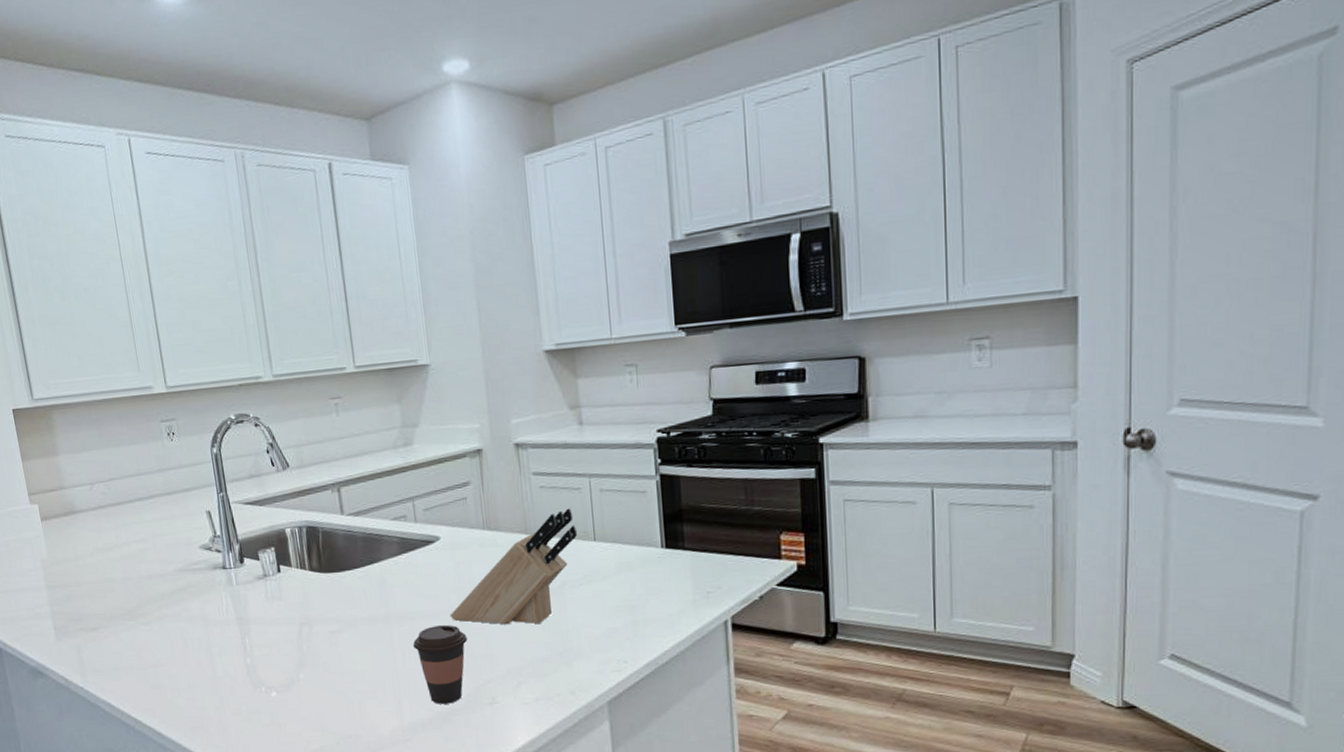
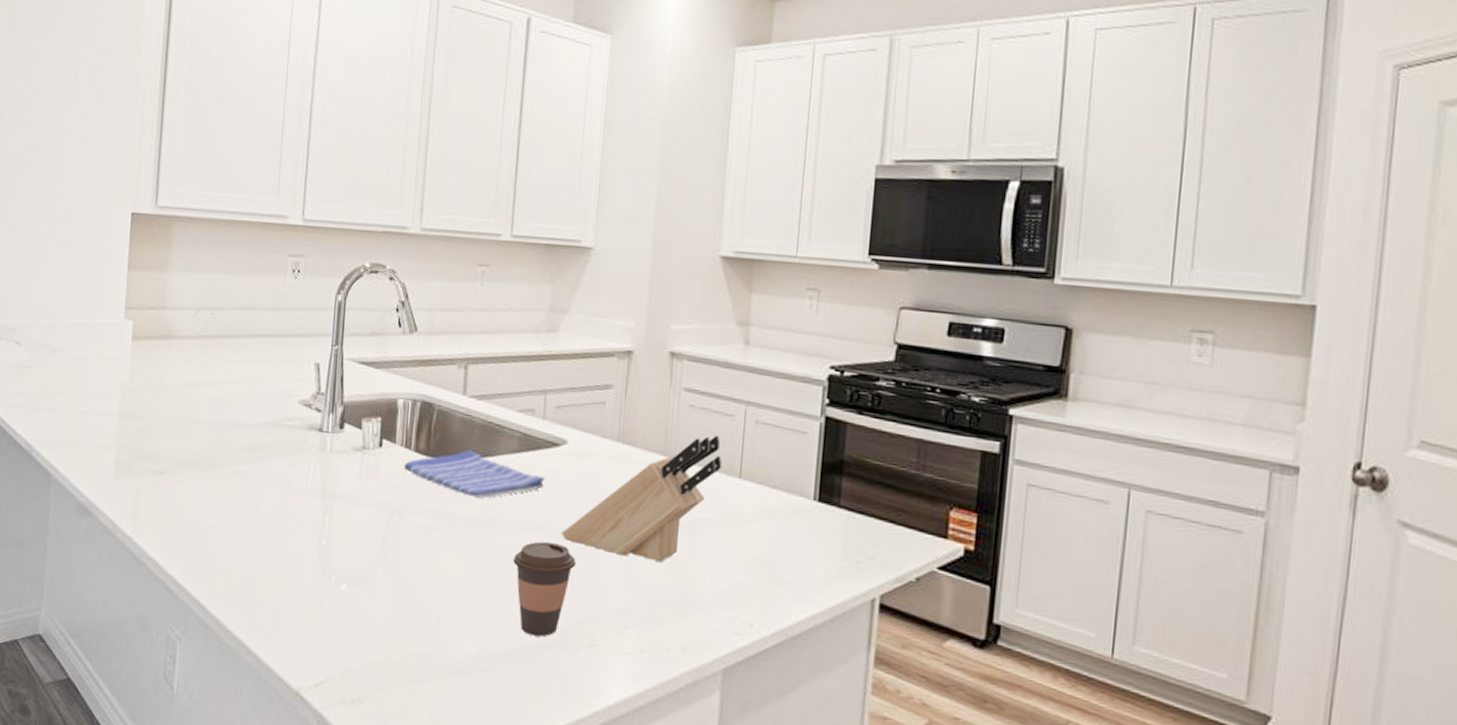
dish towel: none [303,560,427,600] -> present [404,450,546,498]

